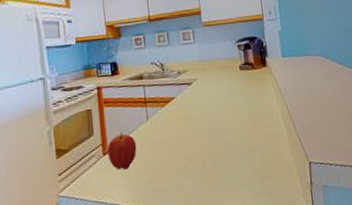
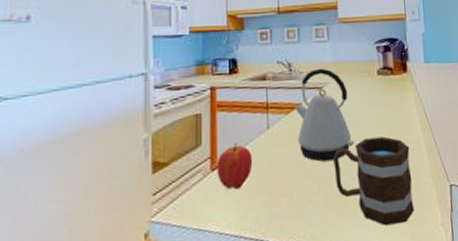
kettle: none [169,66,223,146] -> present [295,68,355,162]
mug: none [204,123,278,198] -> present [333,136,415,226]

